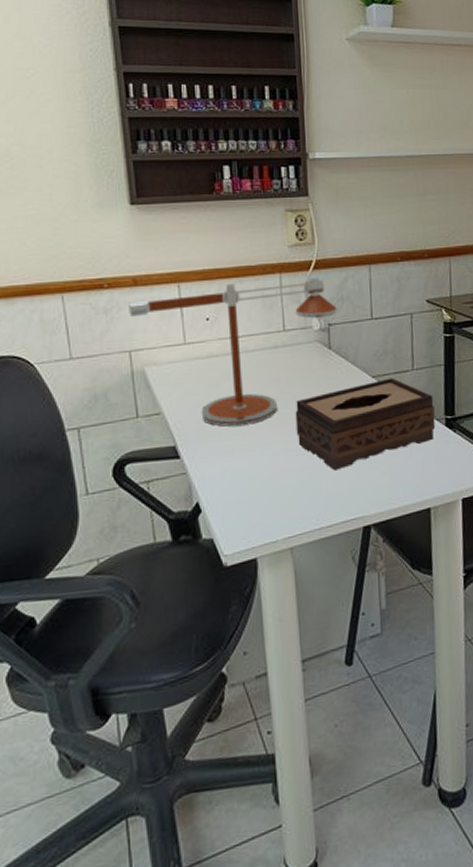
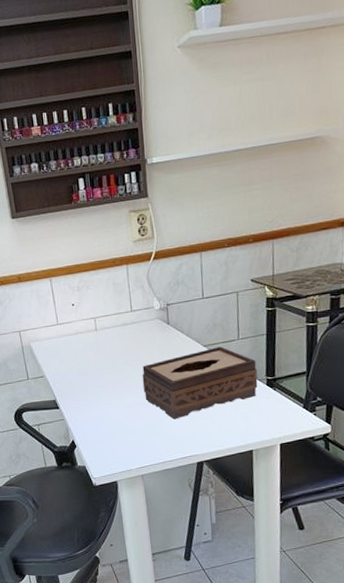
desk lamp: present [129,277,337,427] -> none [16,266,174,386]

